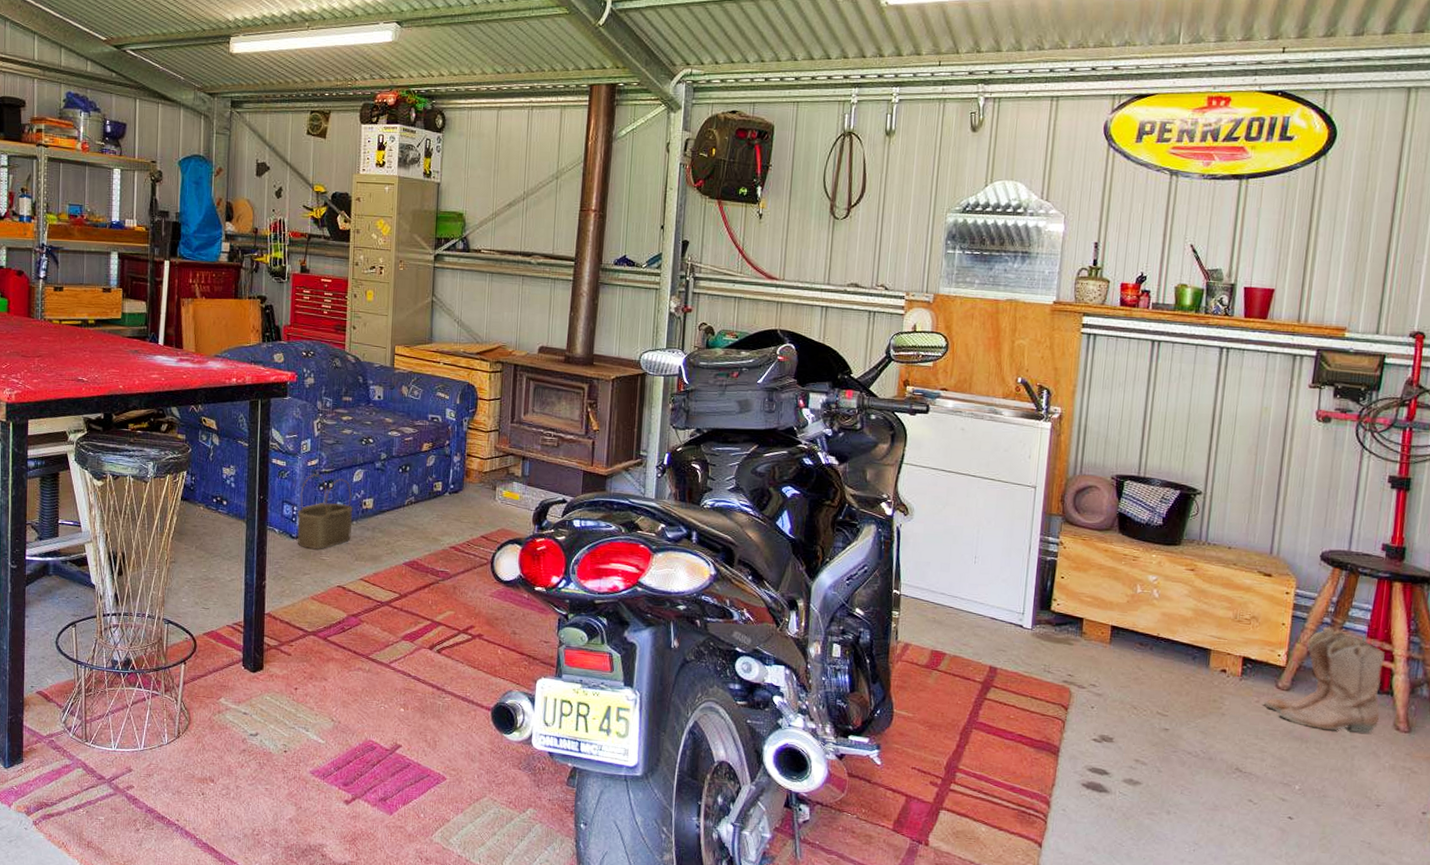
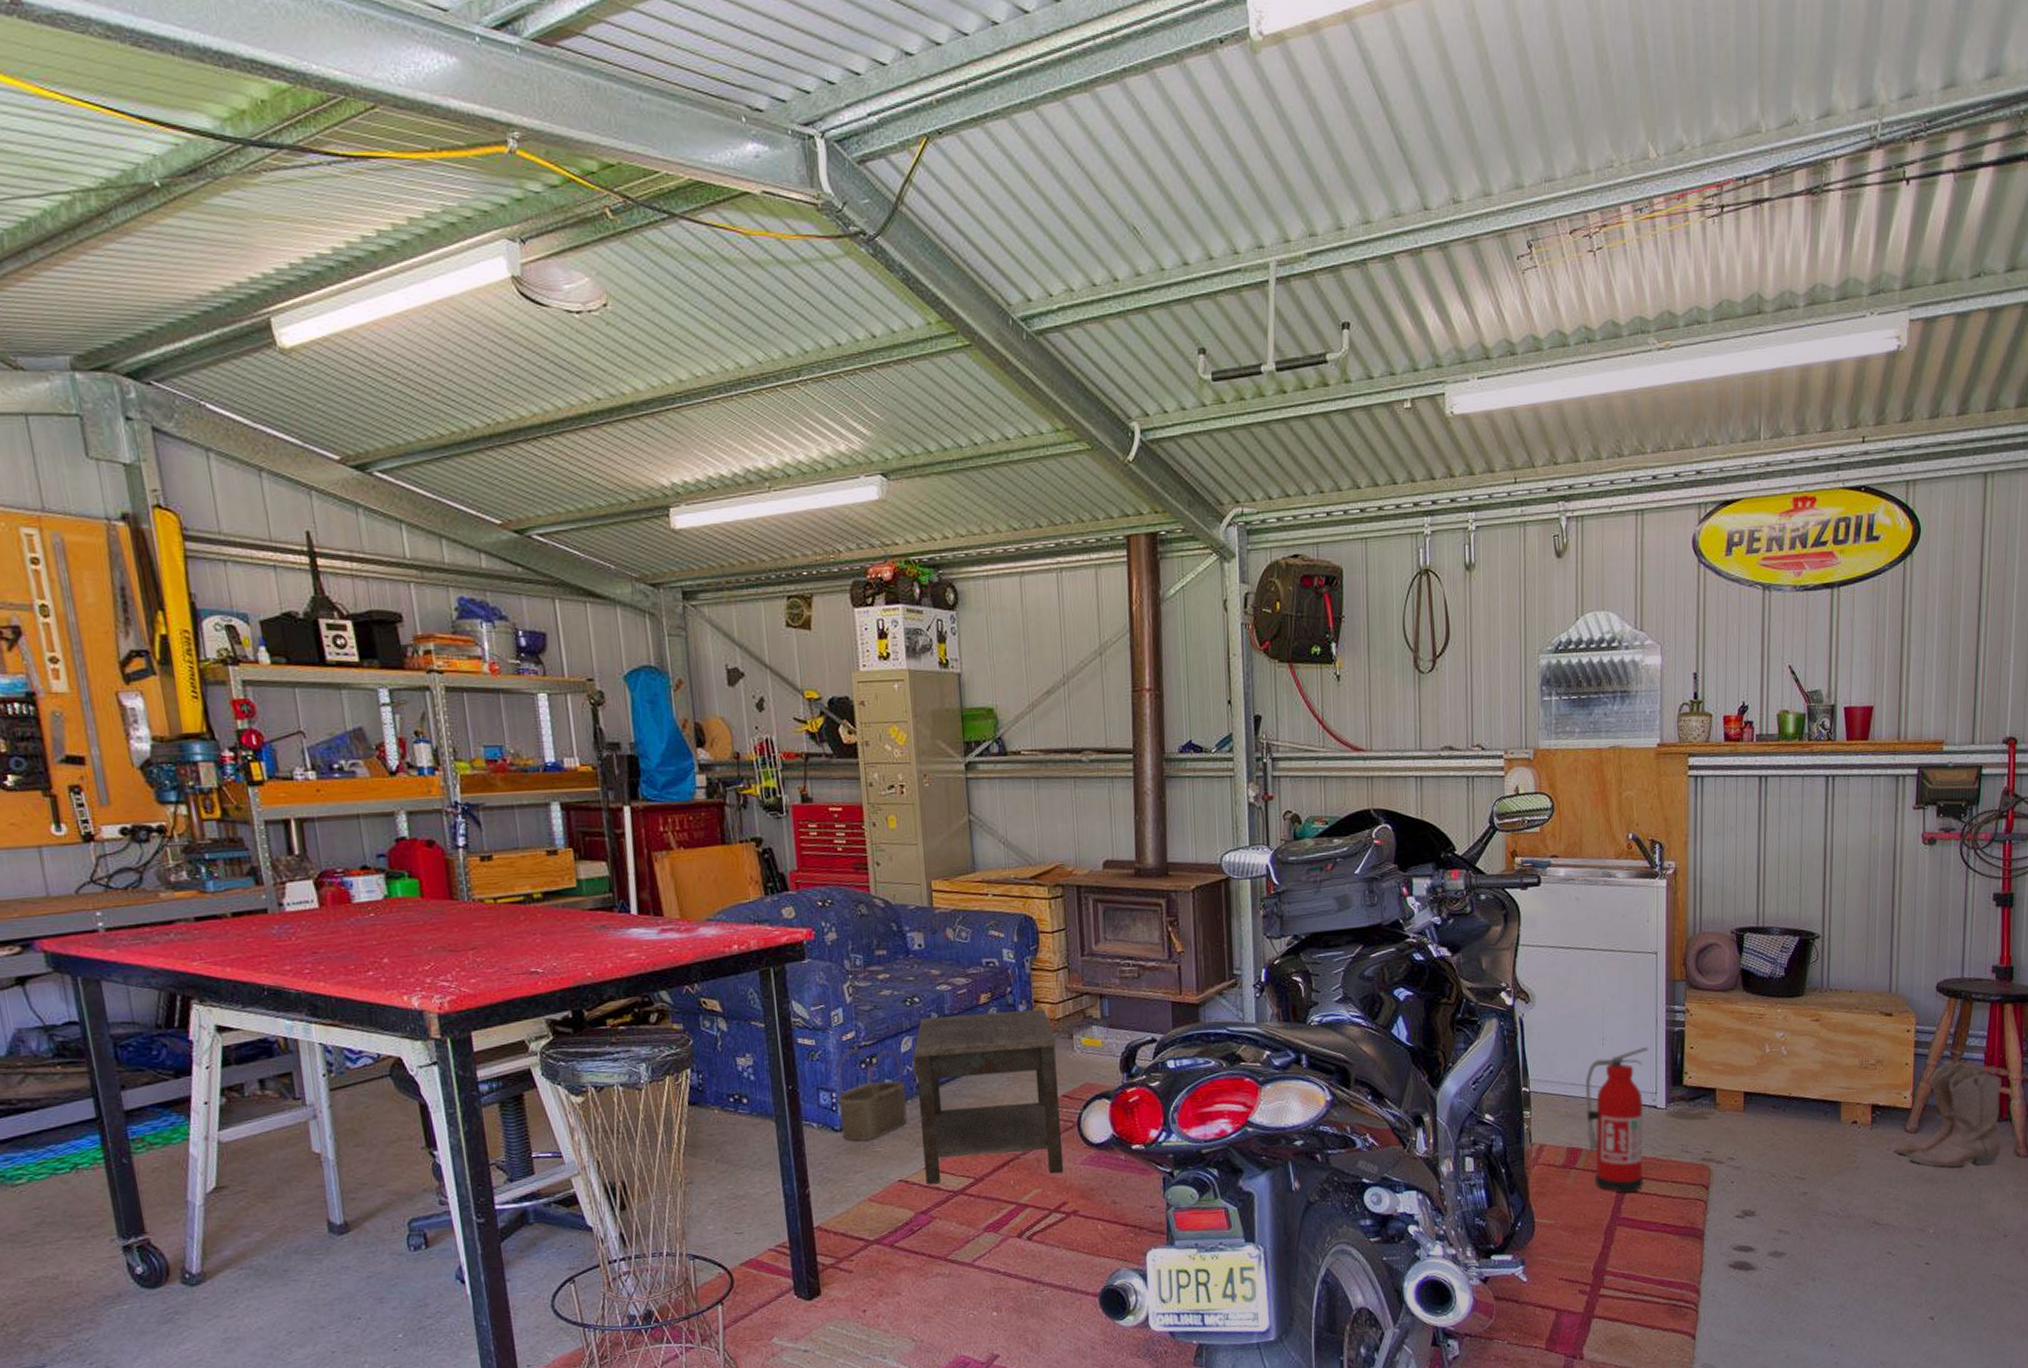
side table: none [360,457,481,601] -> present [912,1009,1064,1184]
fire extinguisher: none [952,570,1020,701] -> present [1585,1046,1649,1194]

